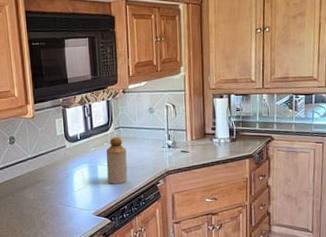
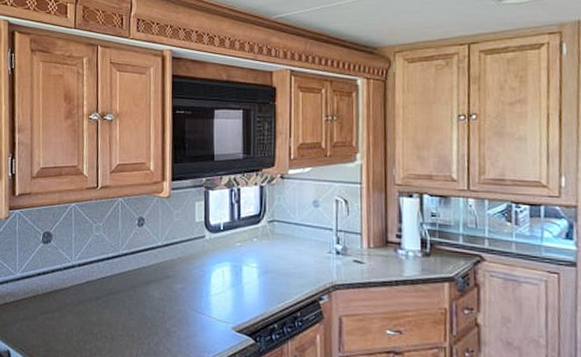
bottle: present [106,136,128,184] -> none [254,231,281,293]

